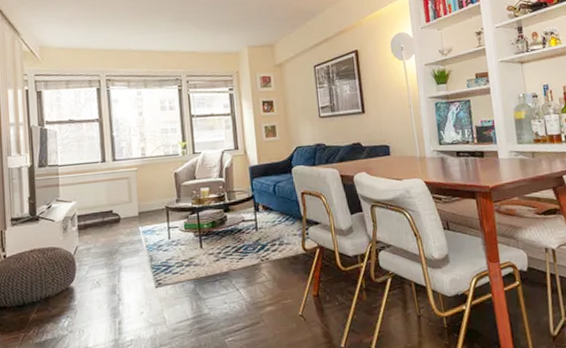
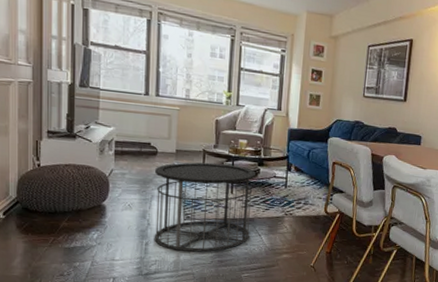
side table: none [119,216,227,325] -> present [154,162,255,253]

